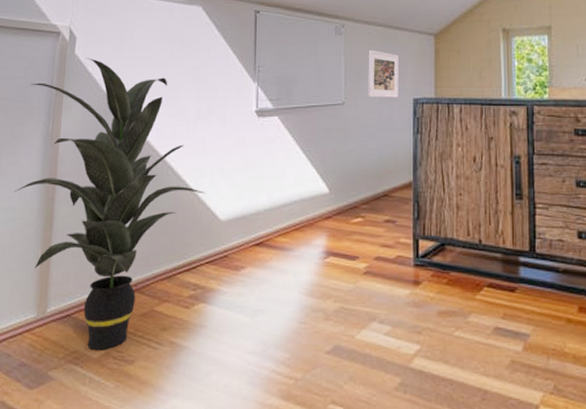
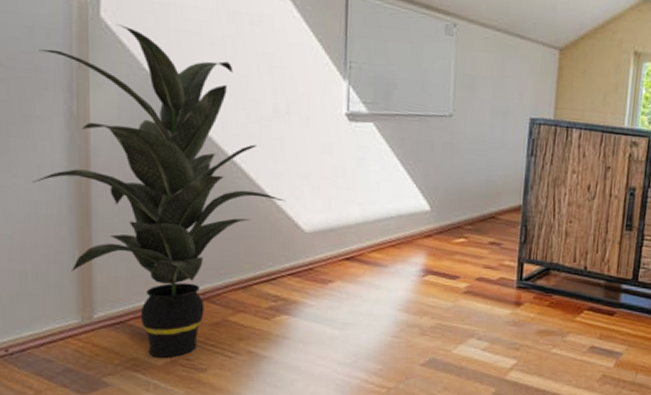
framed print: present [368,49,398,98] -> none [479,57,517,115]

